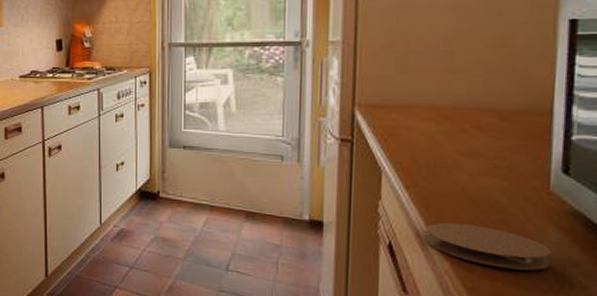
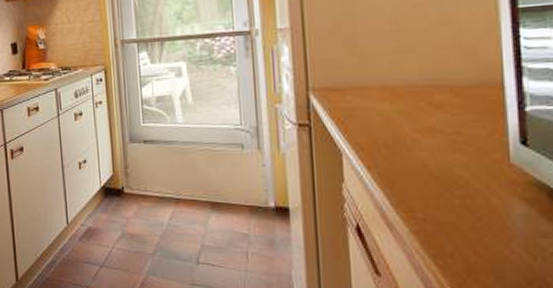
coaster: present [425,222,551,271] -> none [392,201,520,245]

